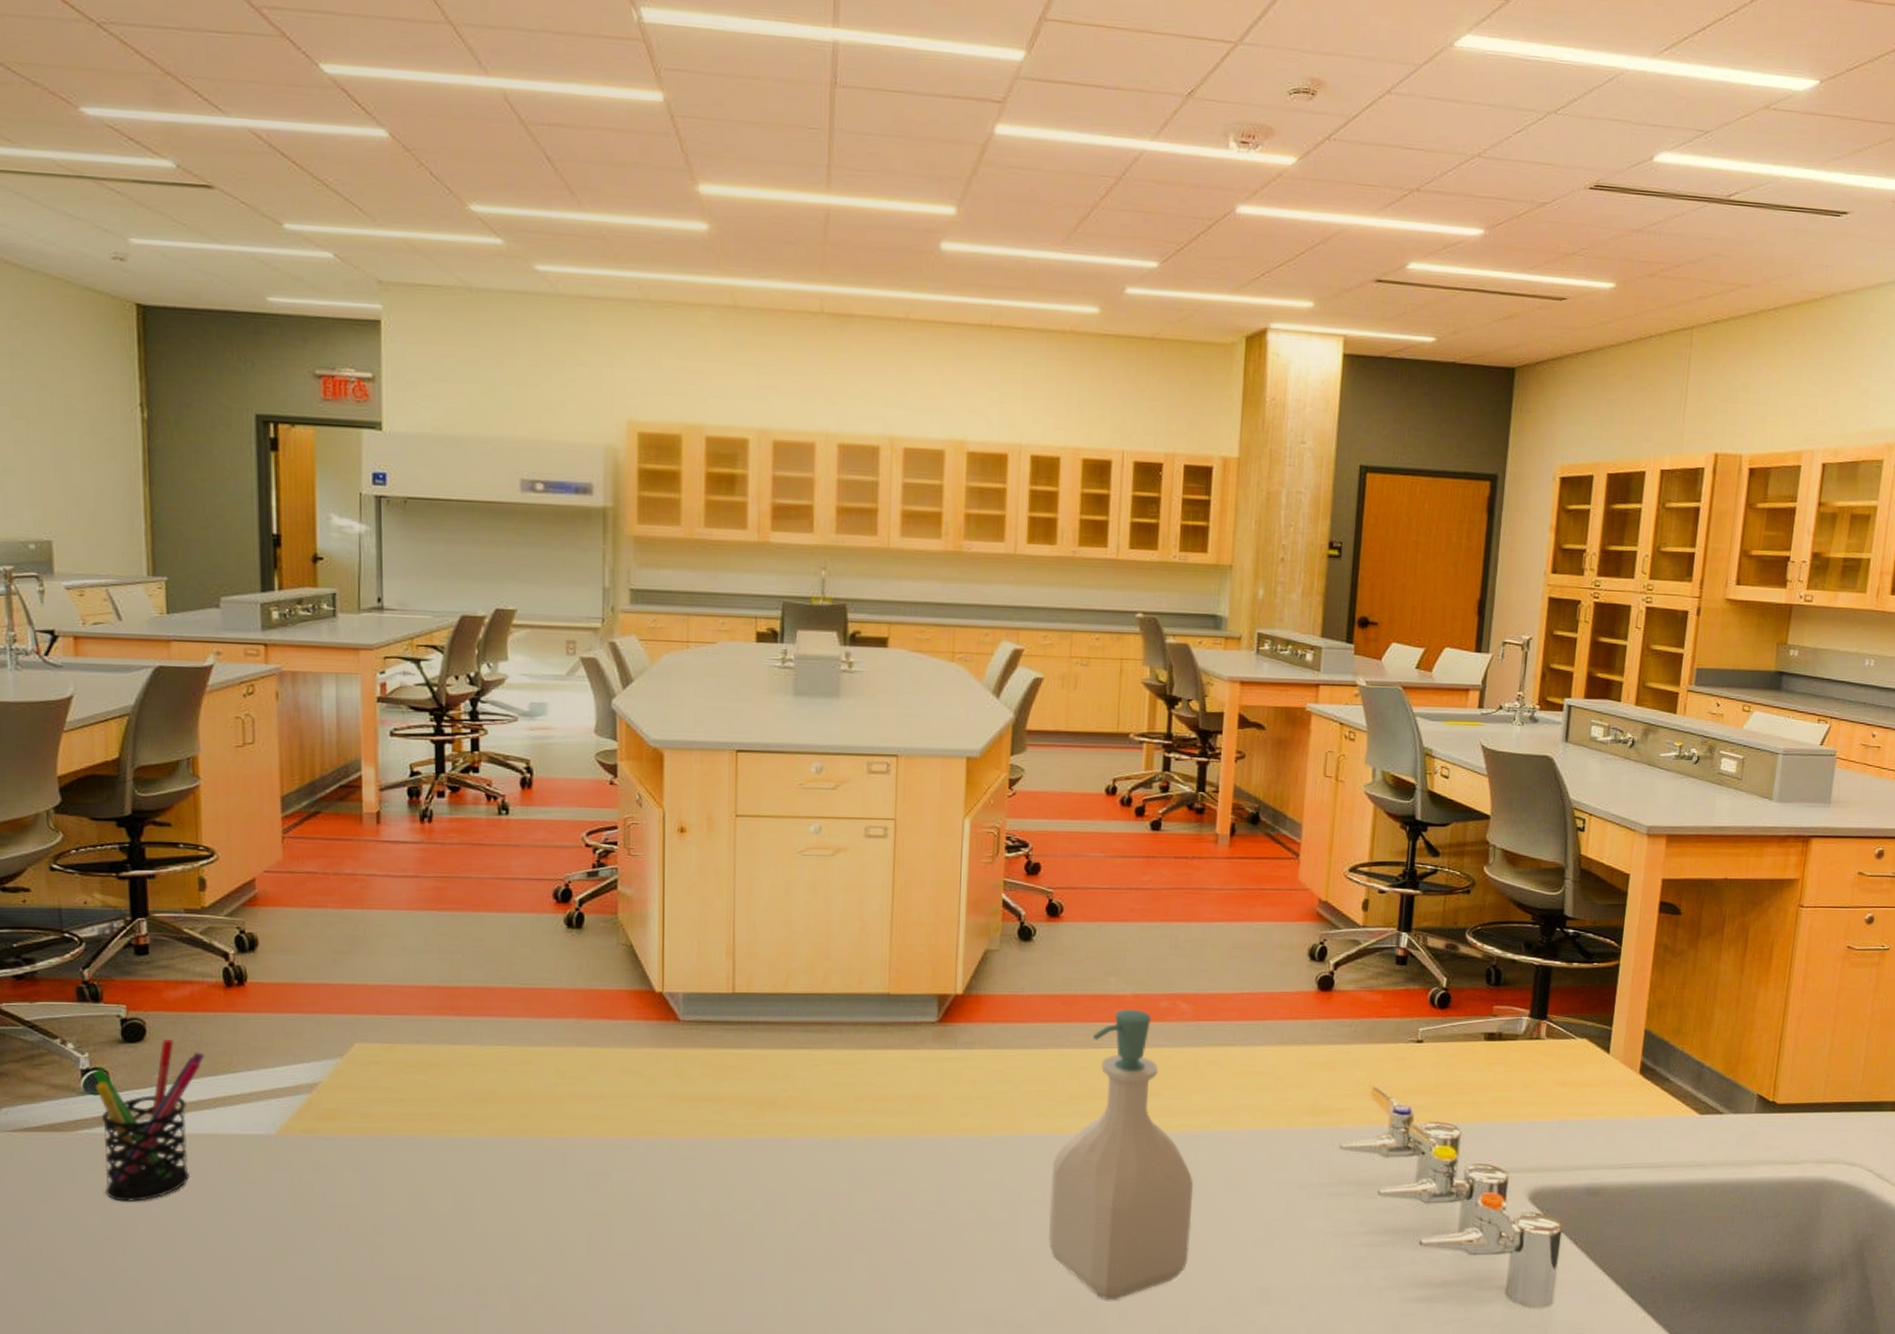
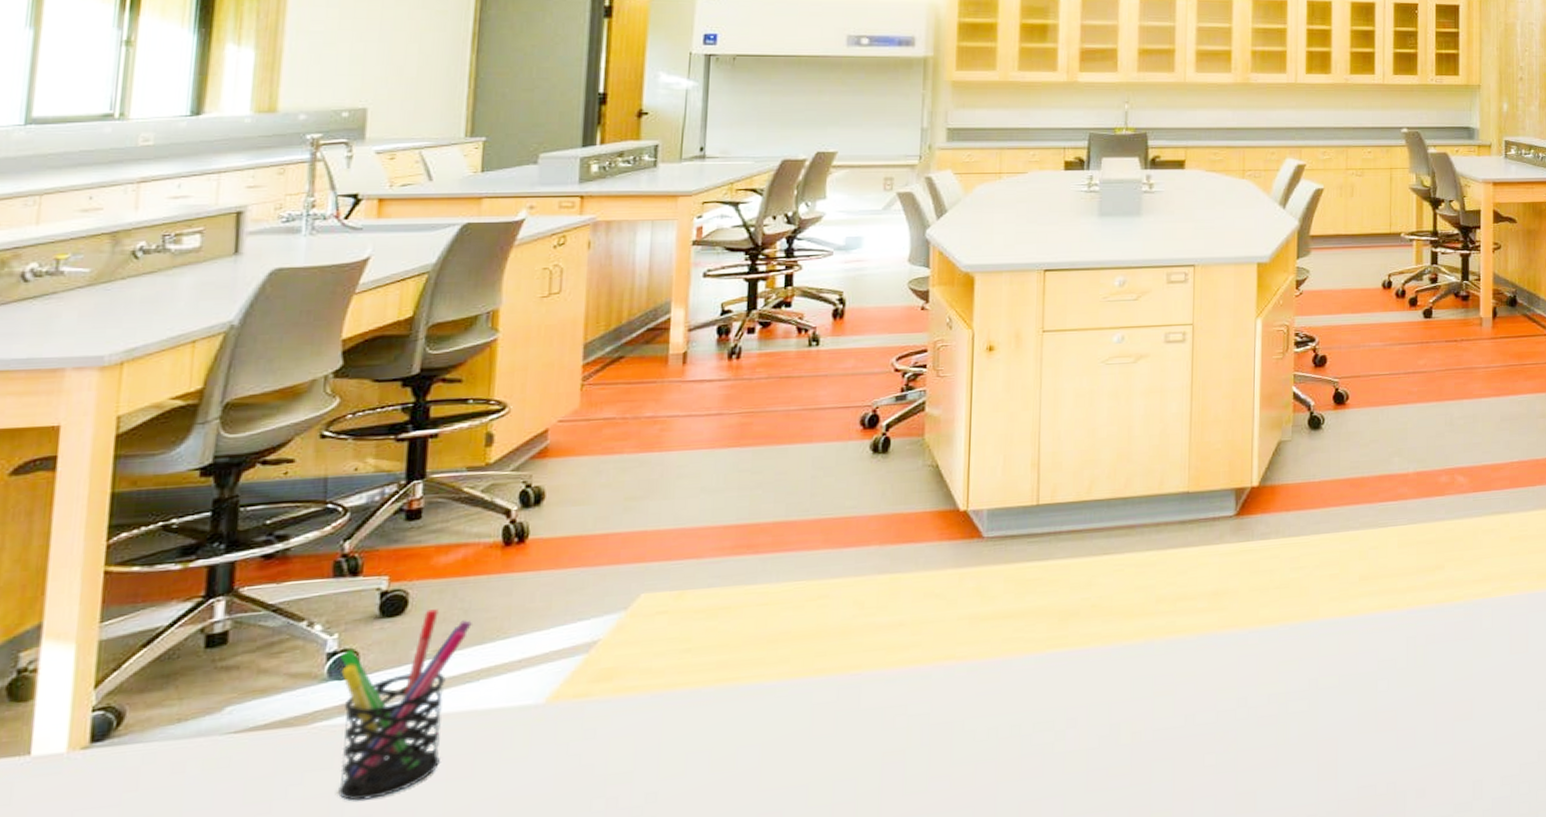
soap bottle: present [1048,1009,1194,1300] -> none [1345,486,1480,783]

